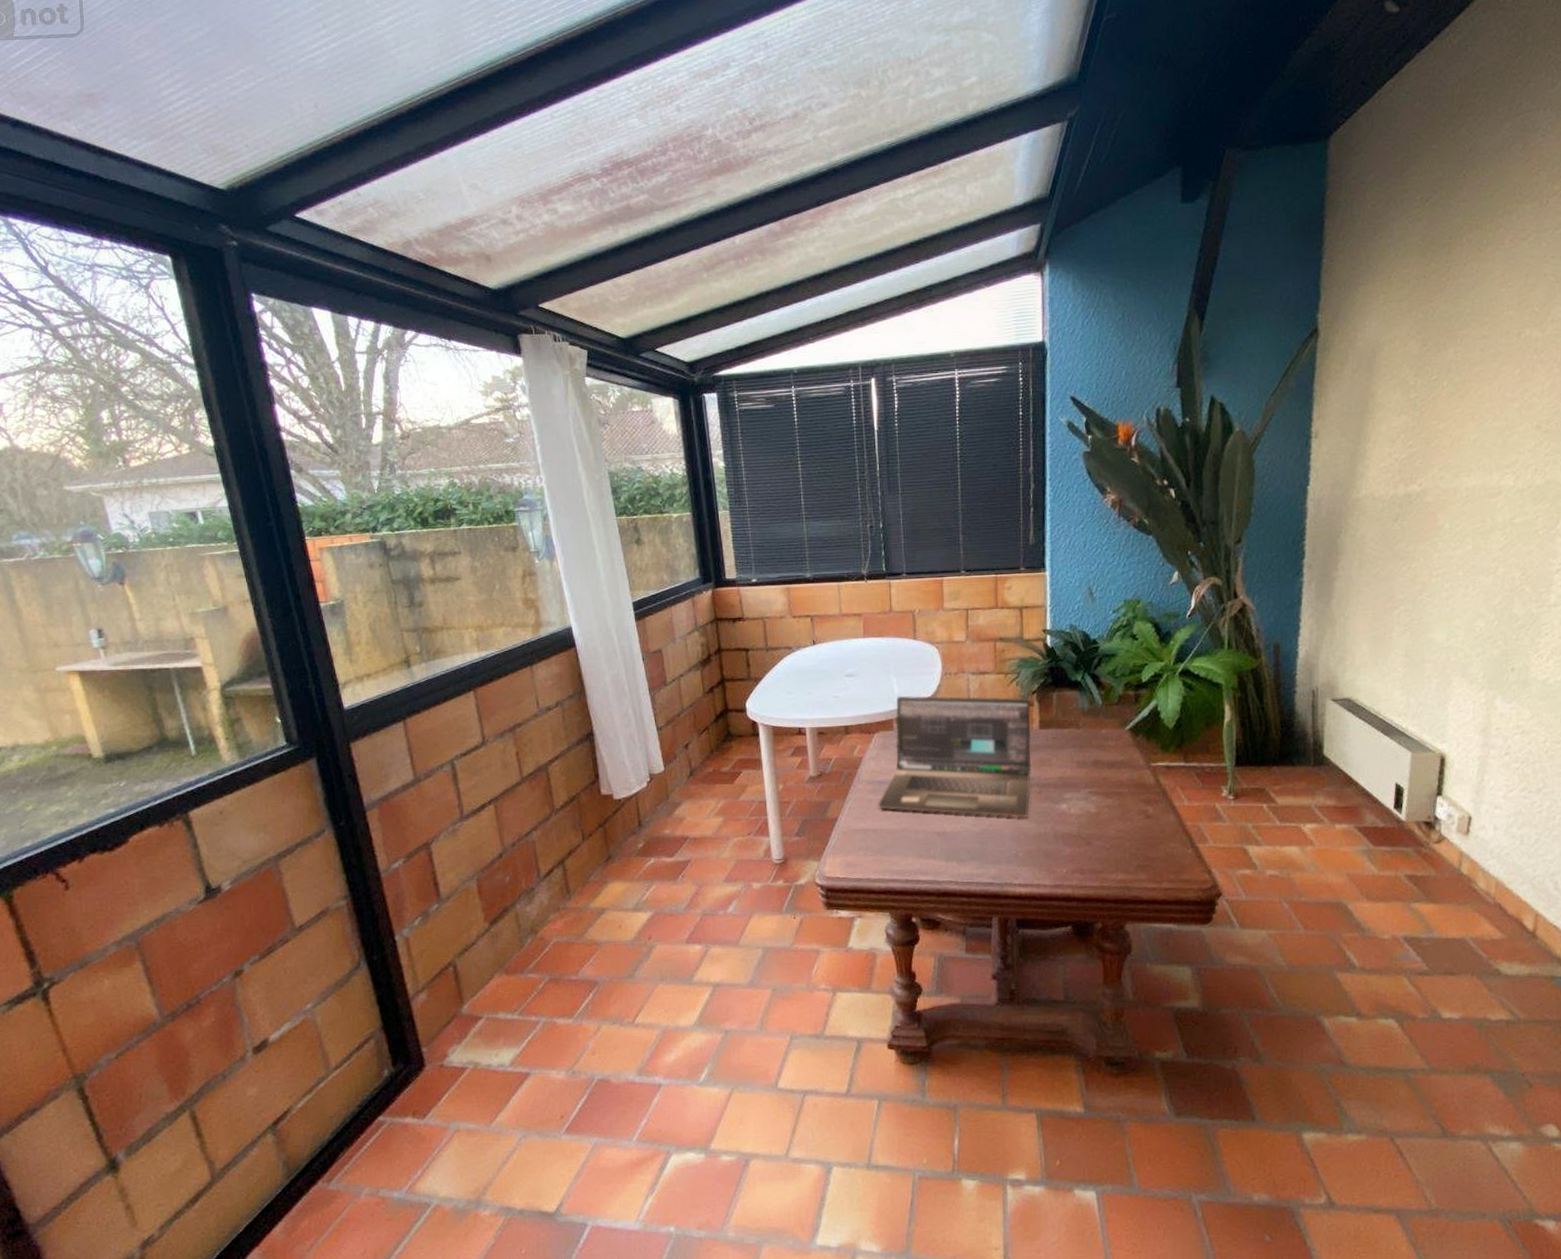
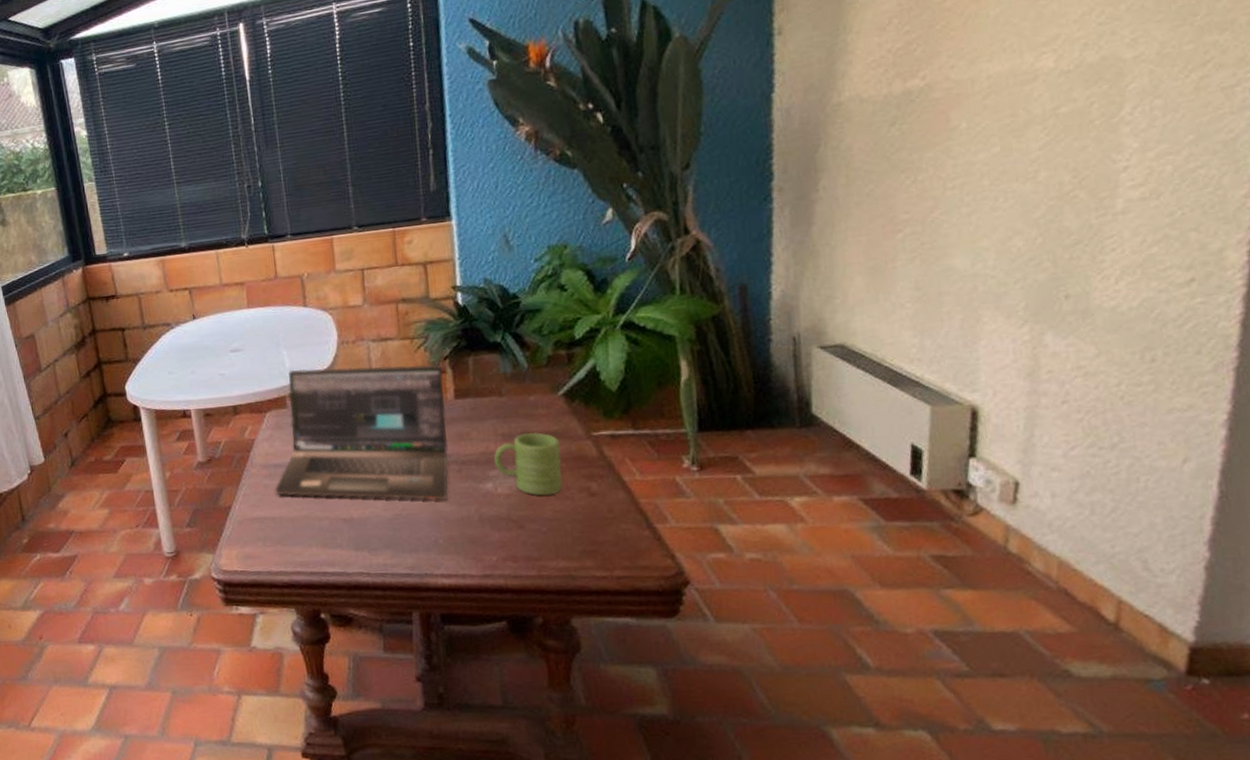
mug: none [1069,761,1125,817] -> present [493,432,563,496]

